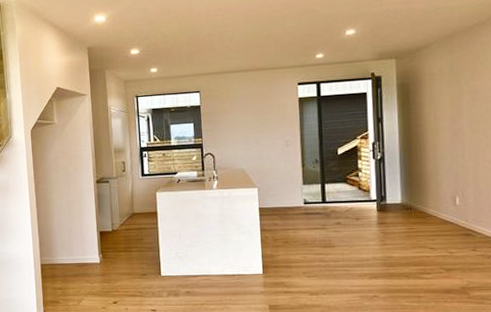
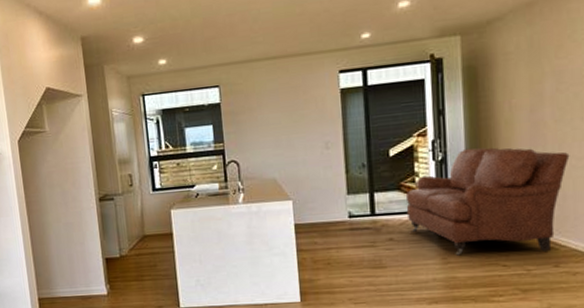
sofa: none [351,150,484,239] -> present [405,147,570,256]

